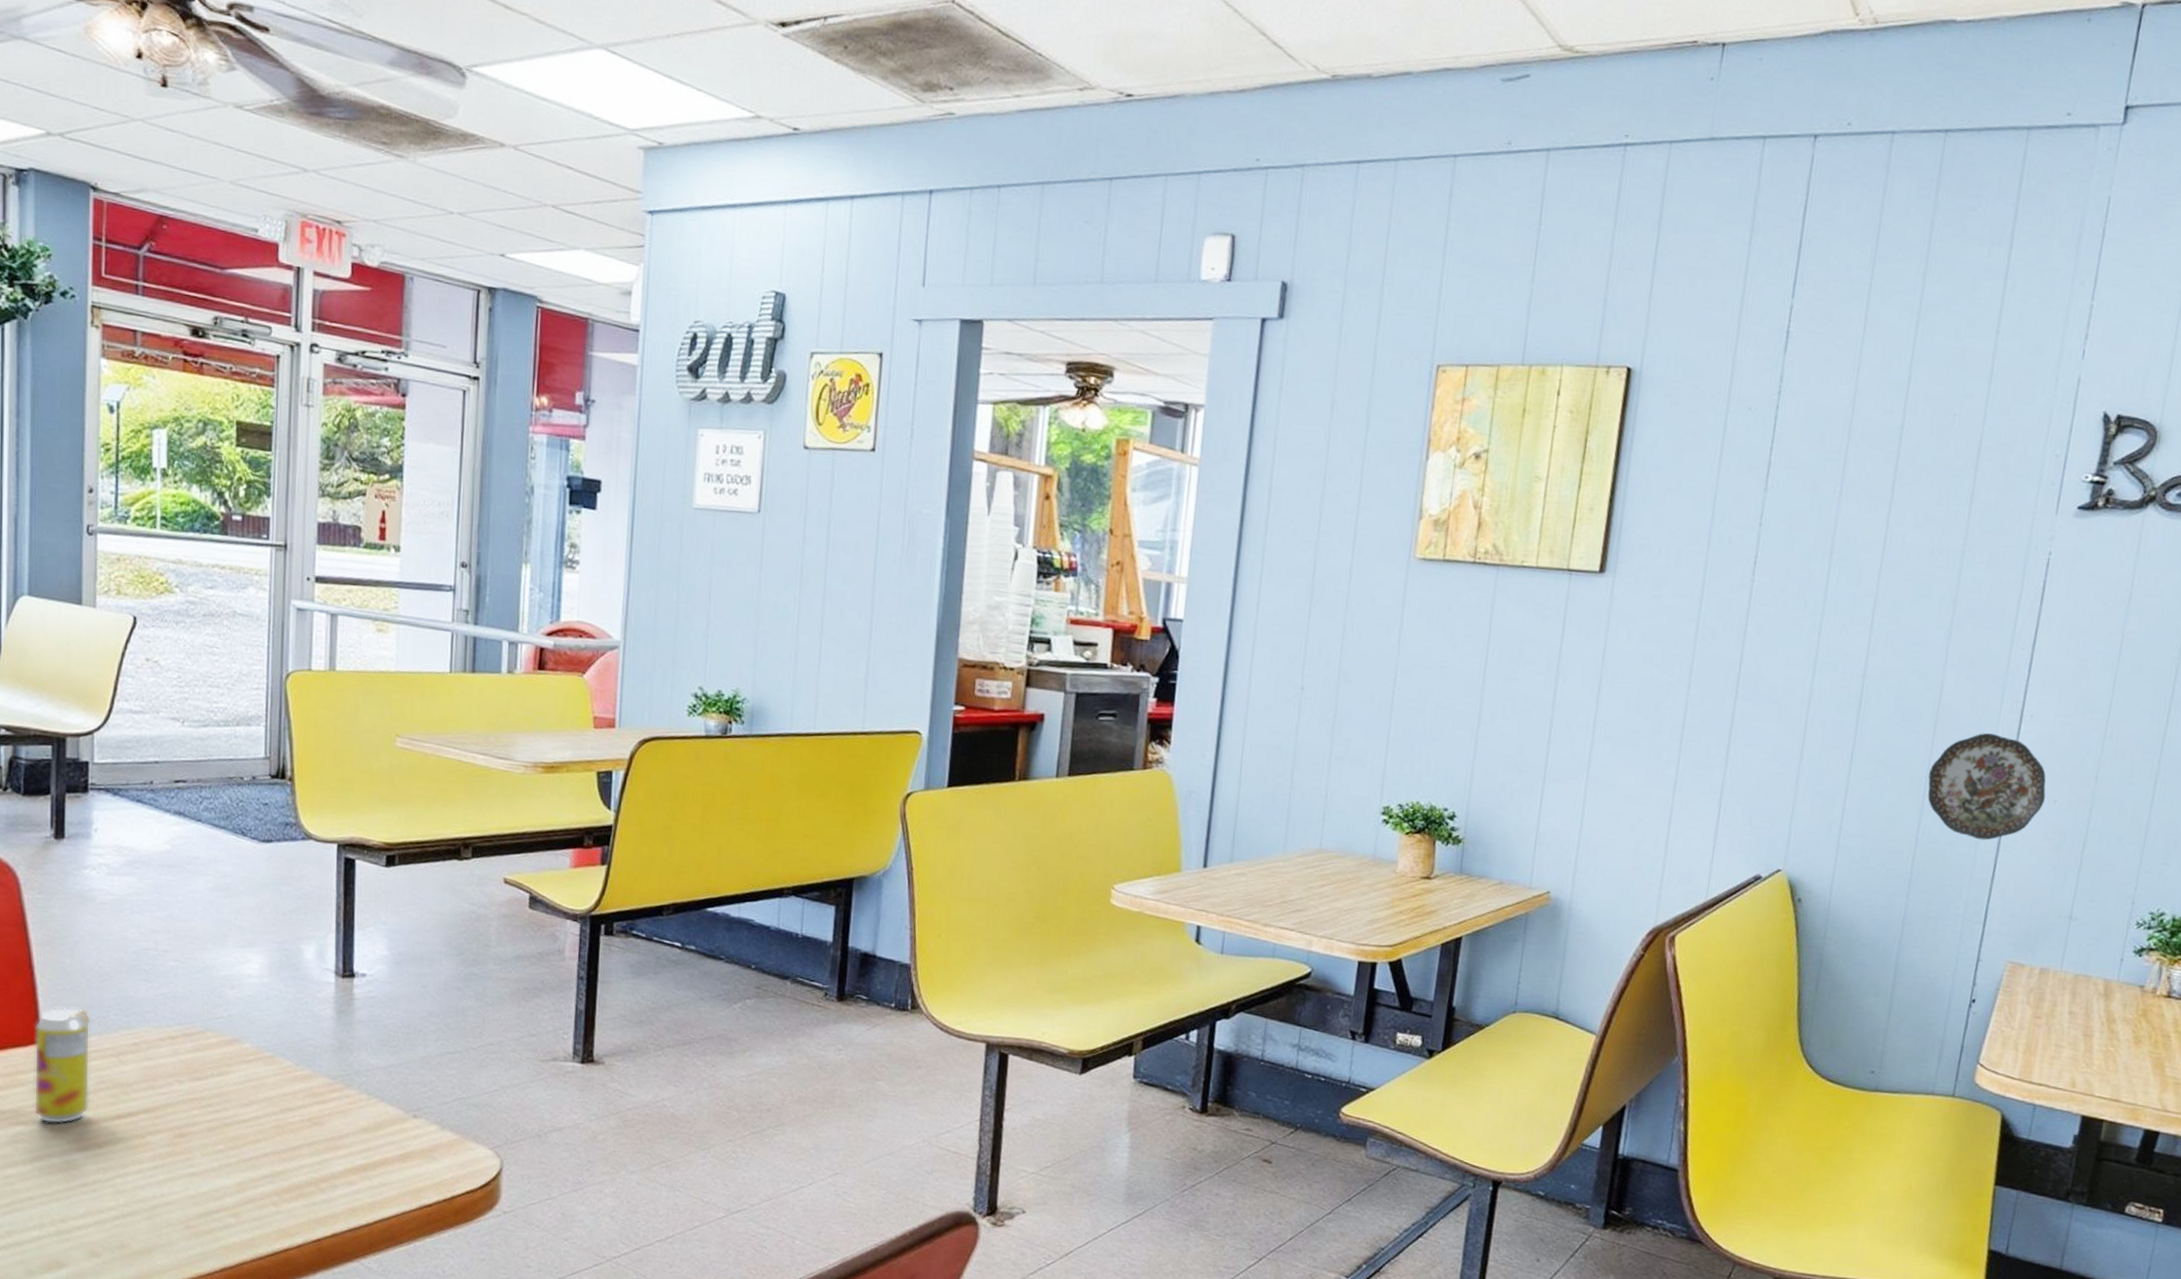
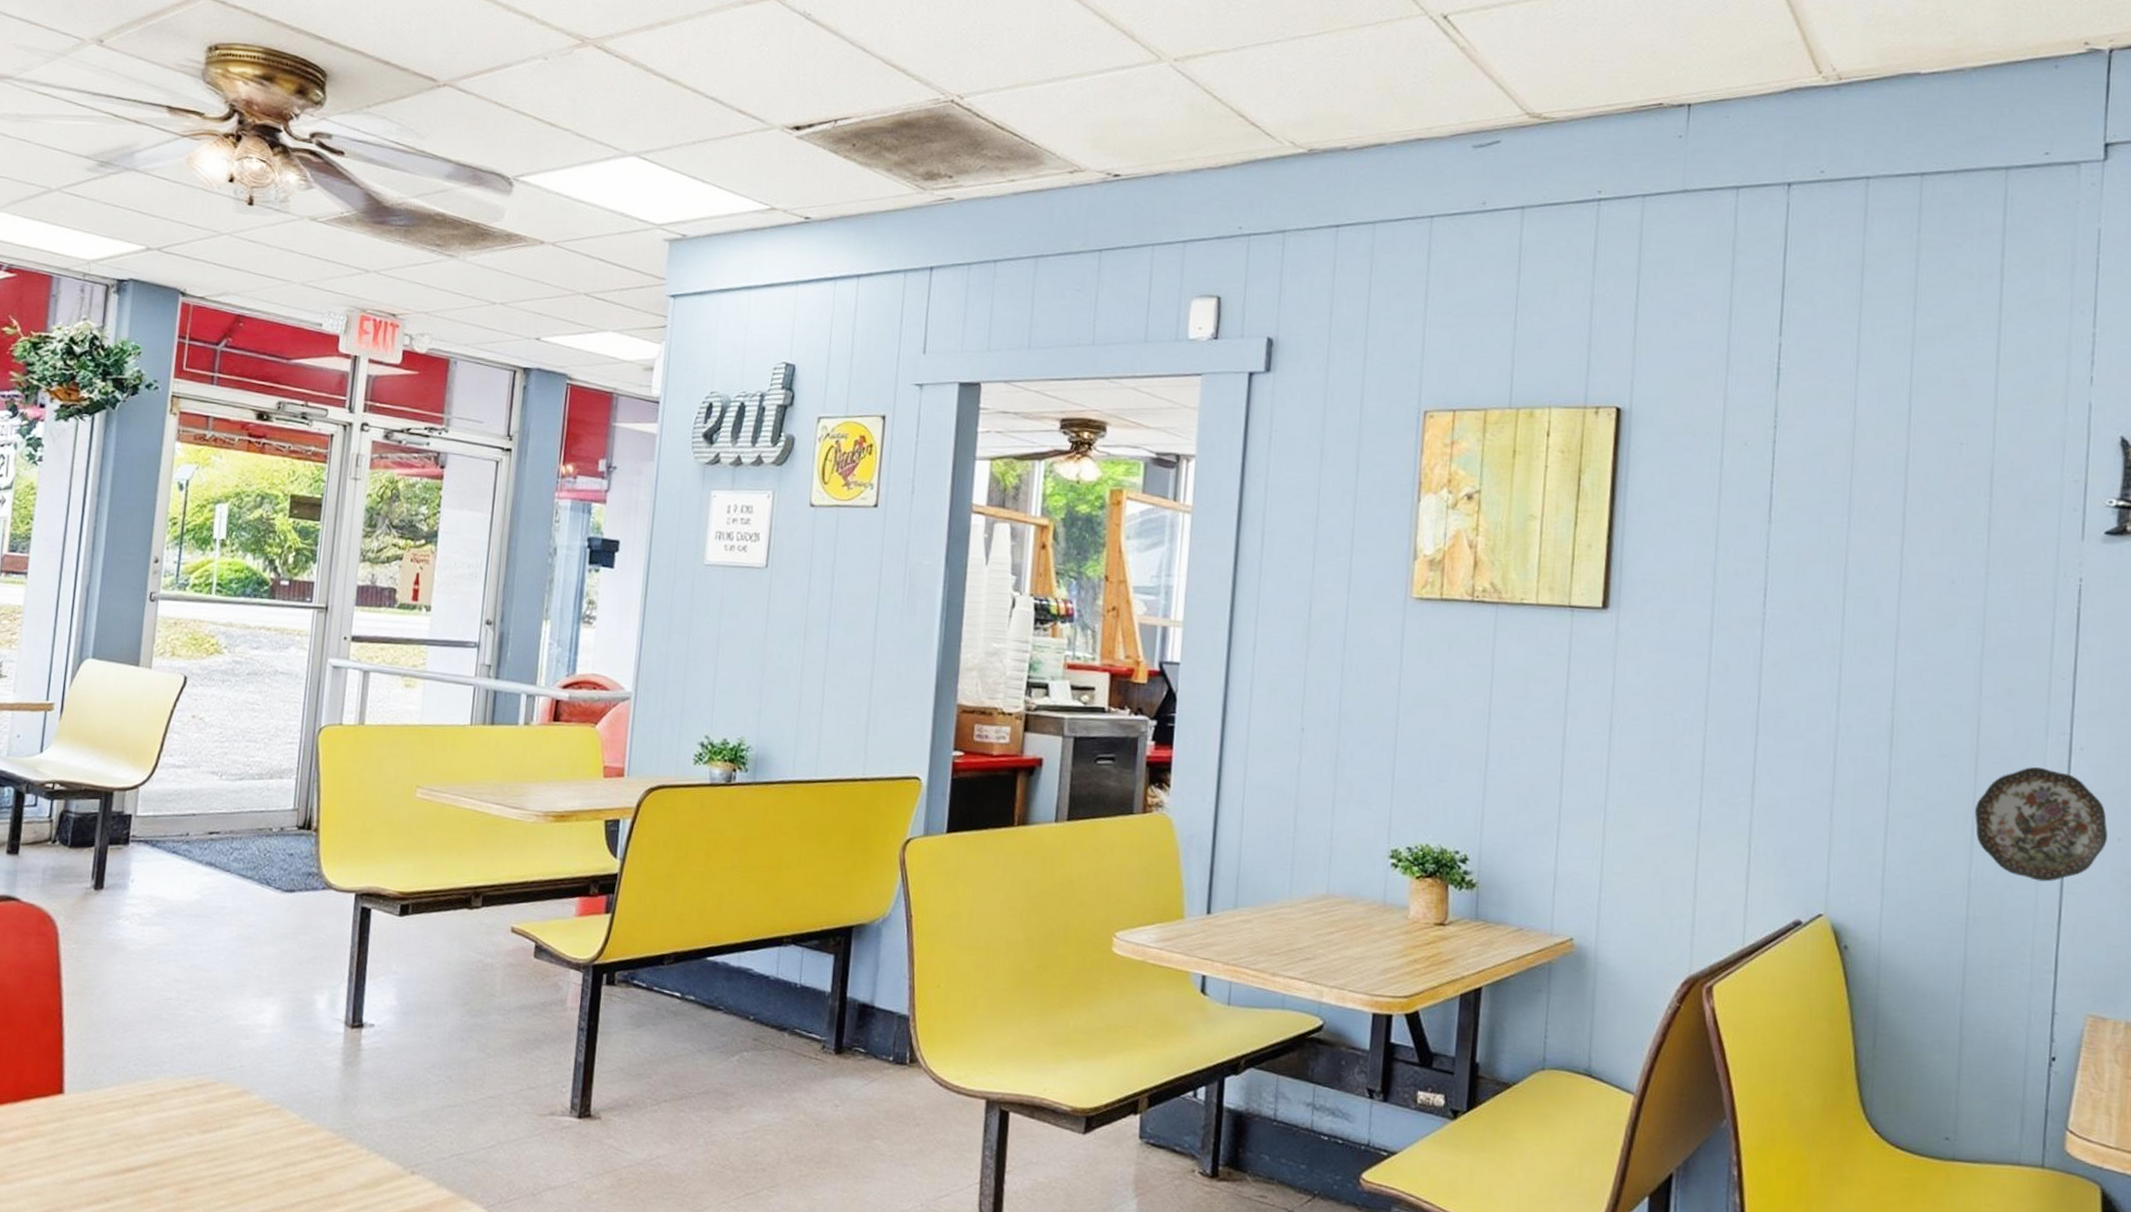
beverage can: present [33,1006,92,1124] -> none [49,1056,112,1177]

